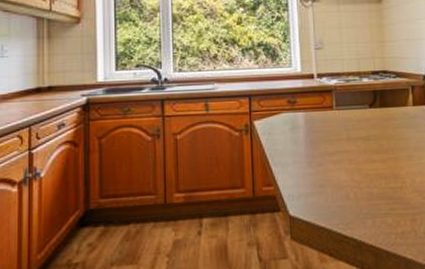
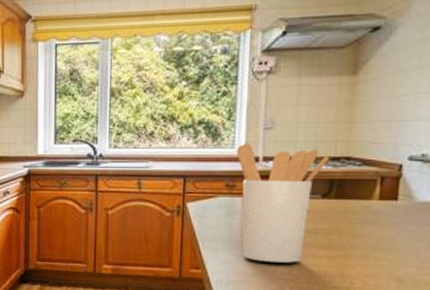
utensil holder: none [294,62,371,172] -> present [236,143,330,263]

